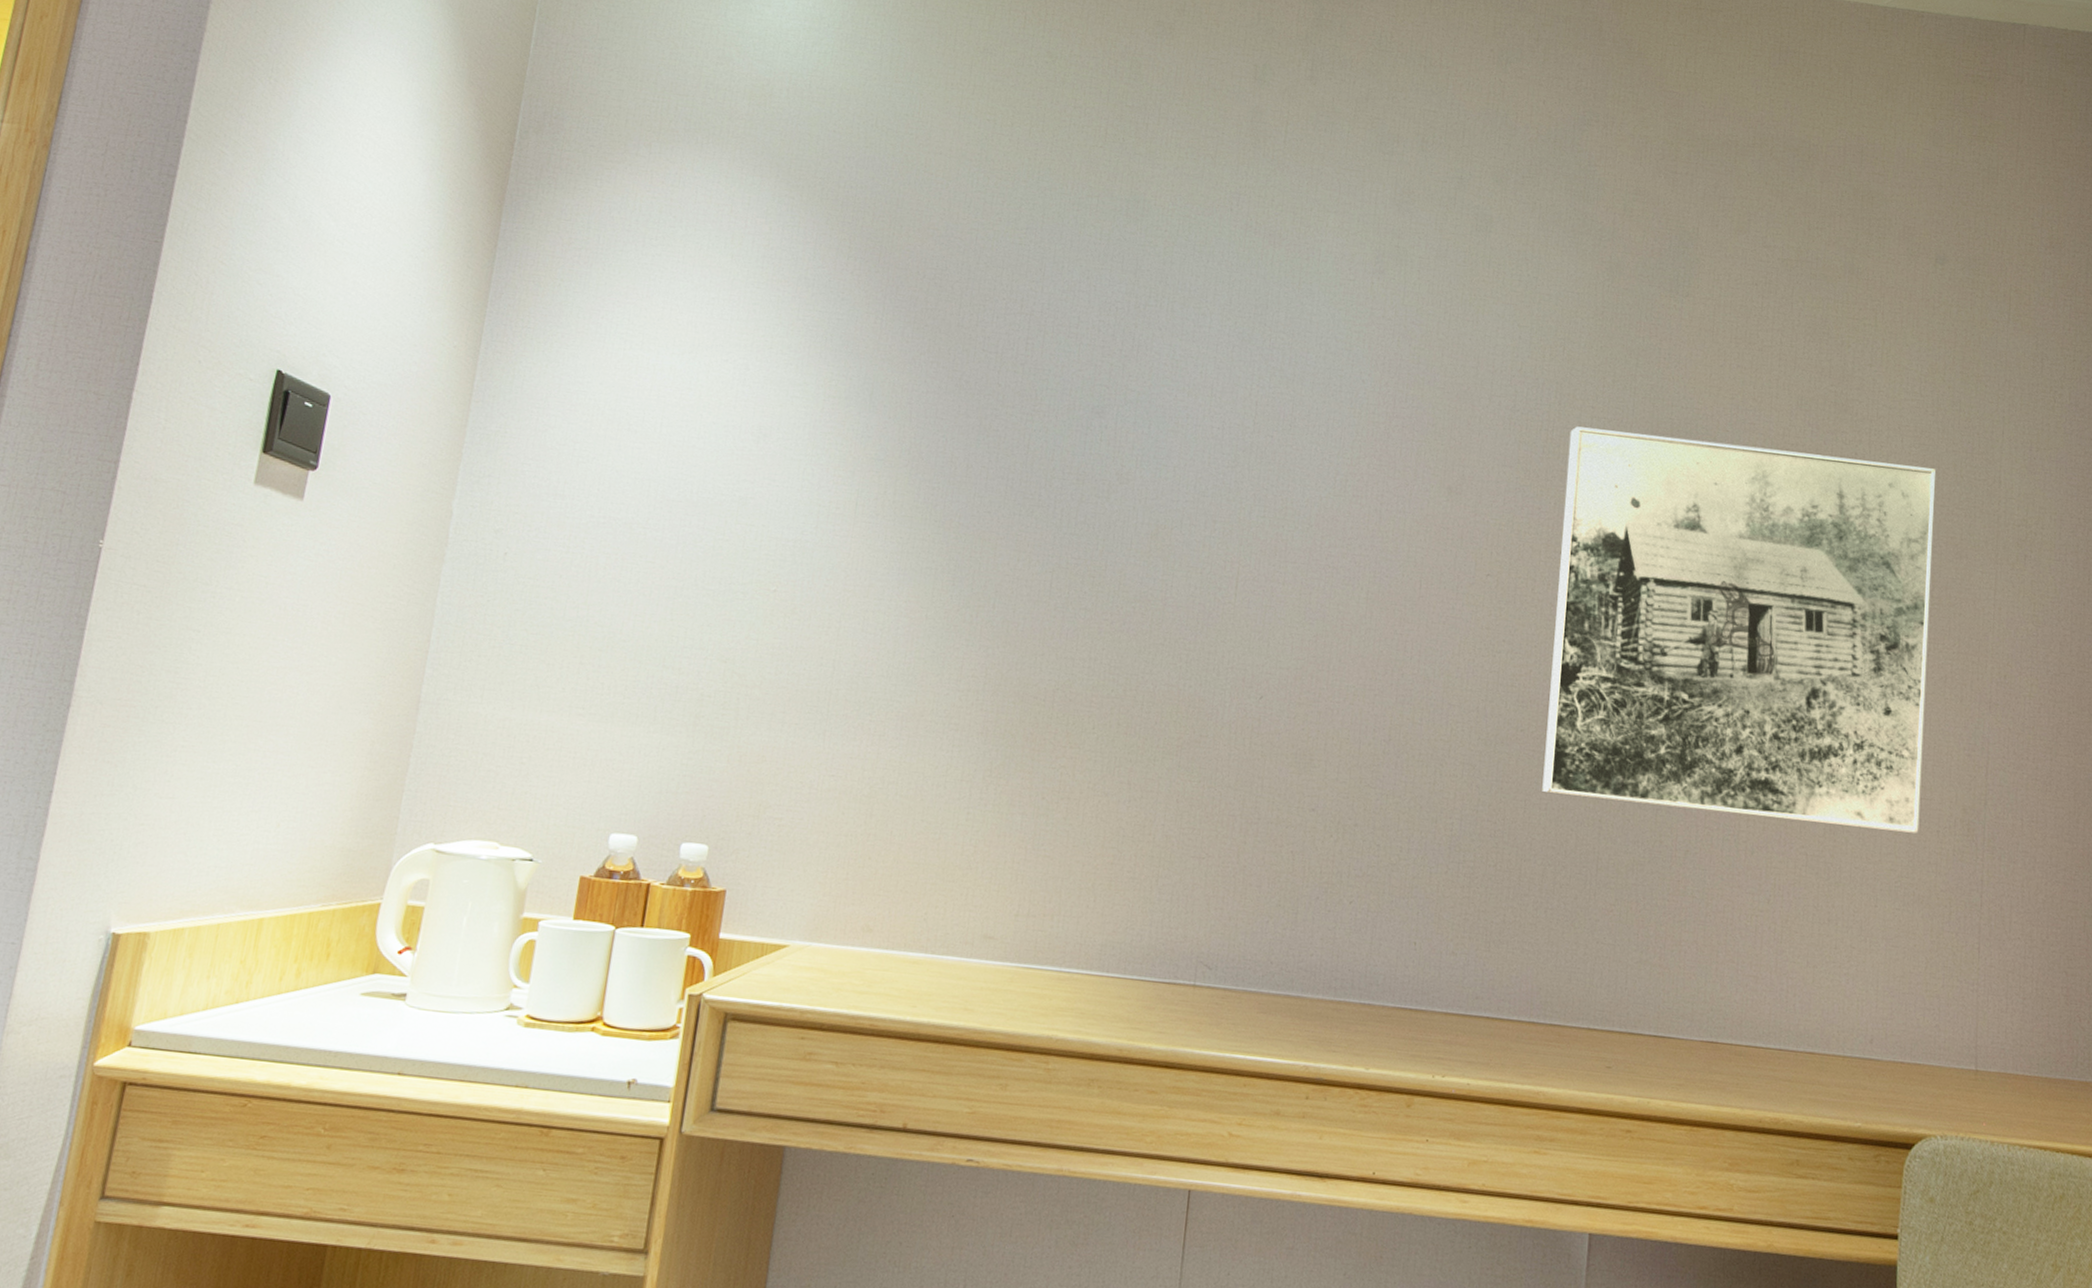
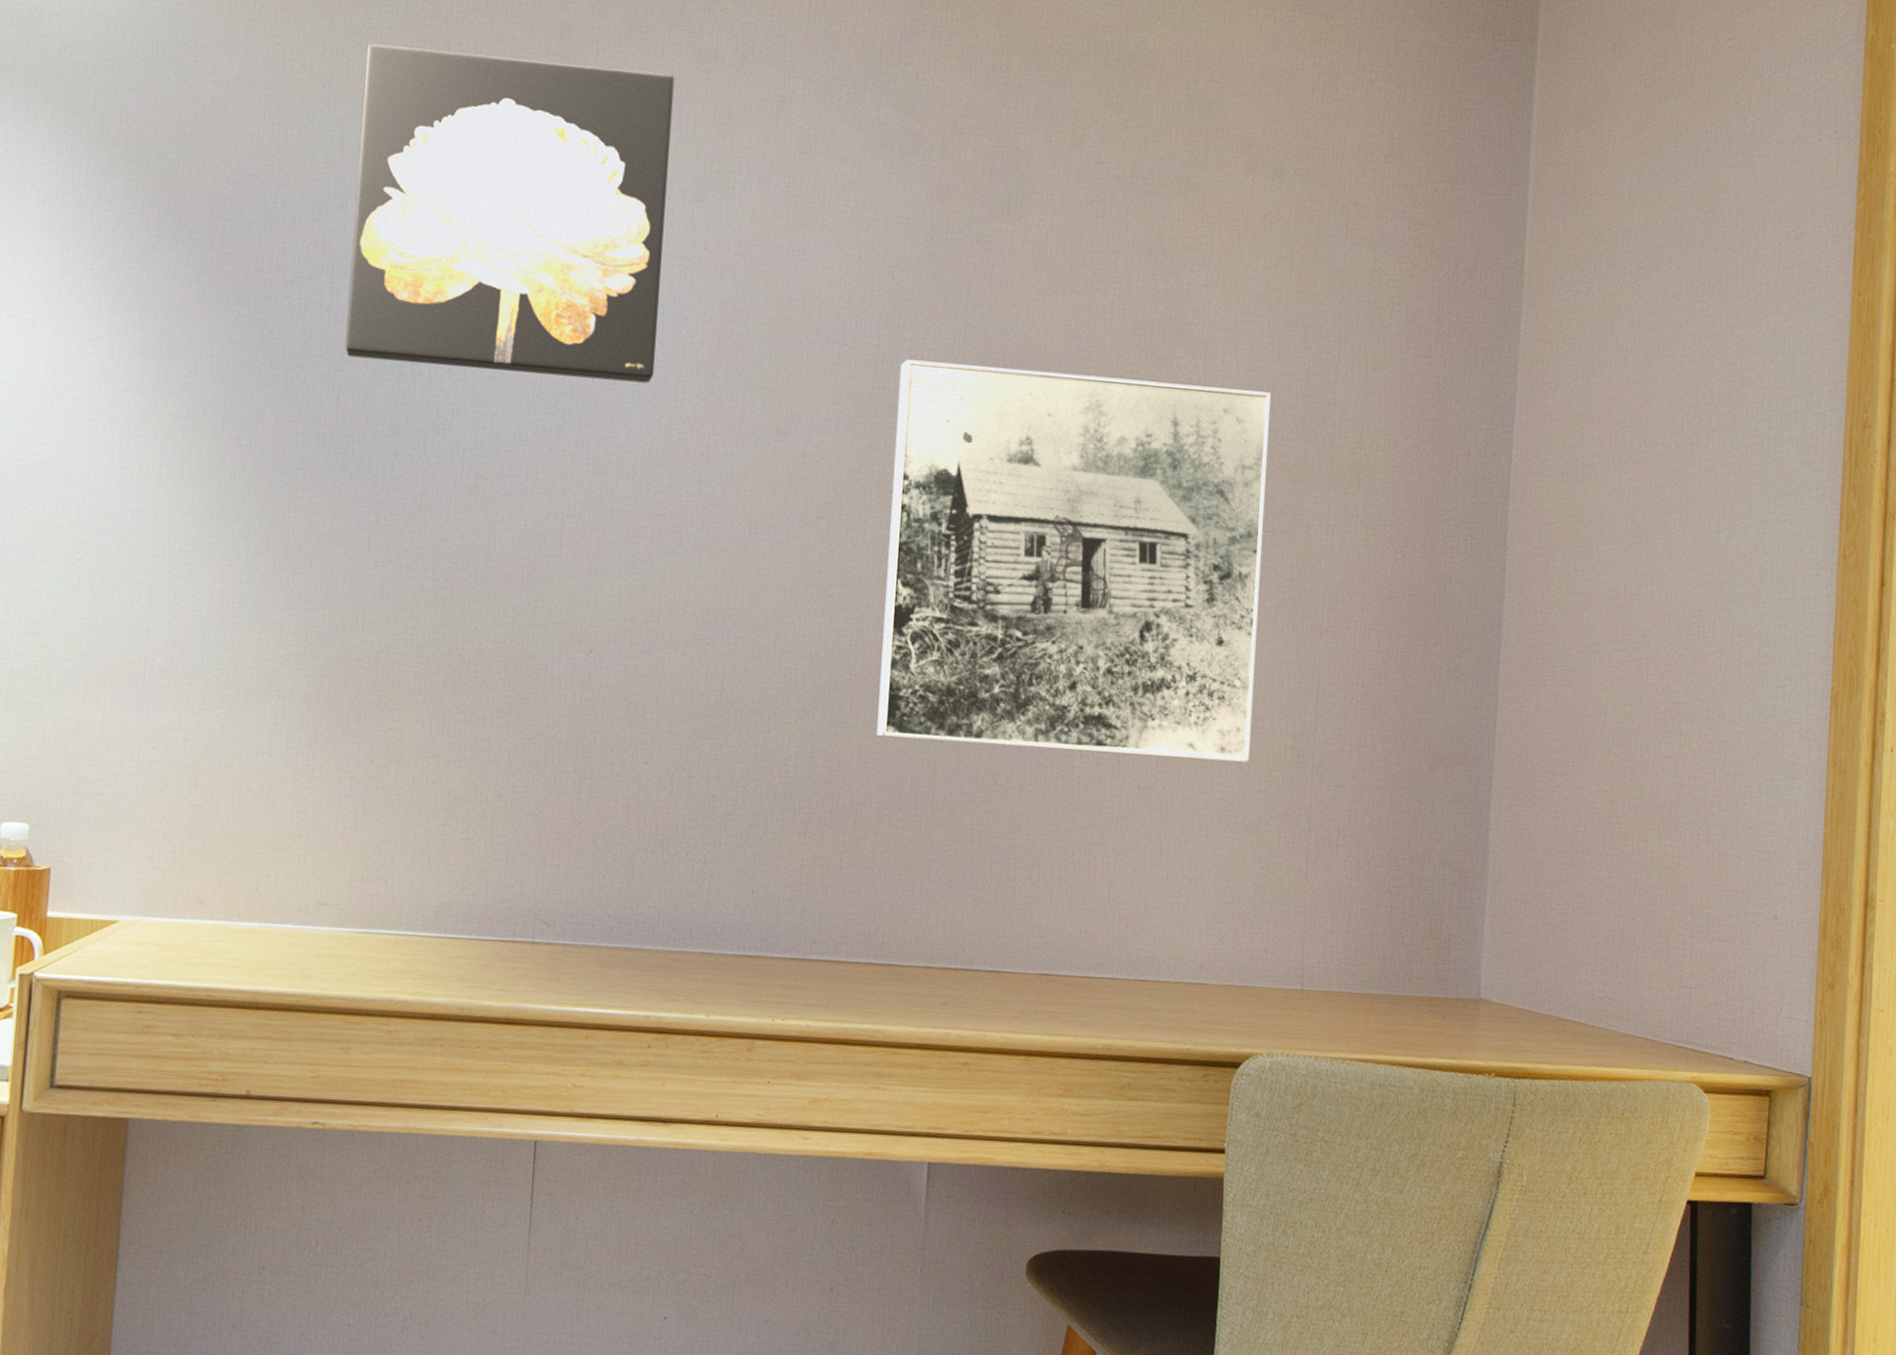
wall art: none [1037,121,1358,442] -> present [345,43,675,384]

